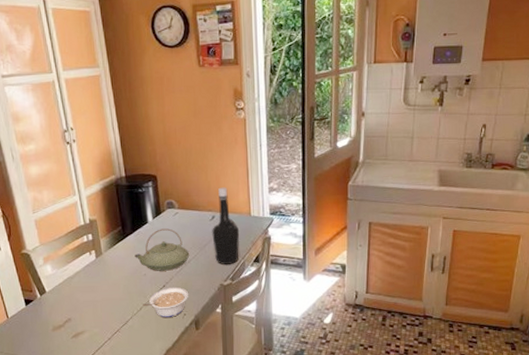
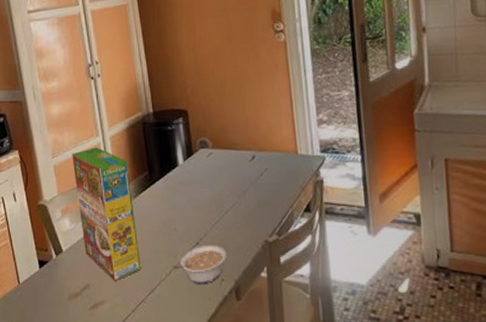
cereal box: none [51,205,115,315] -> present [72,147,141,280]
teapot: present [134,228,190,271] -> none [163,172,227,225]
bottle: present [212,187,240,265] -> none [252,121,286,215]

